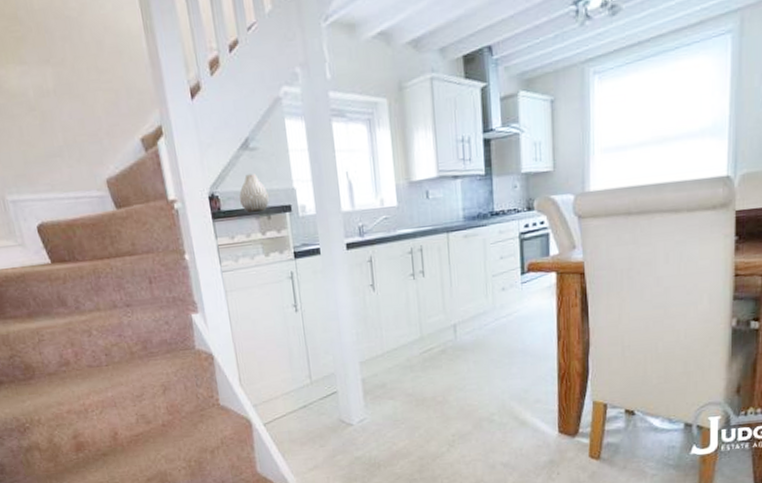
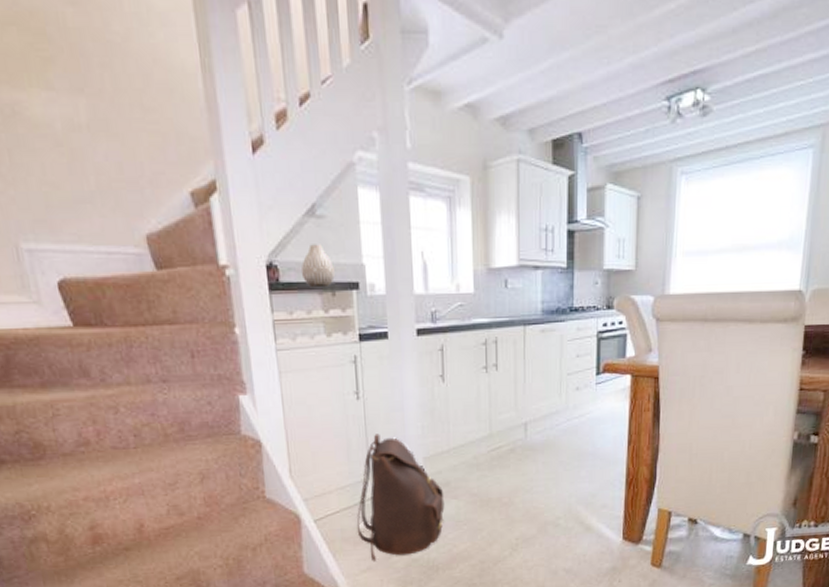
backpack: none [302,342,383,460] -> present [356,434,445,561]

